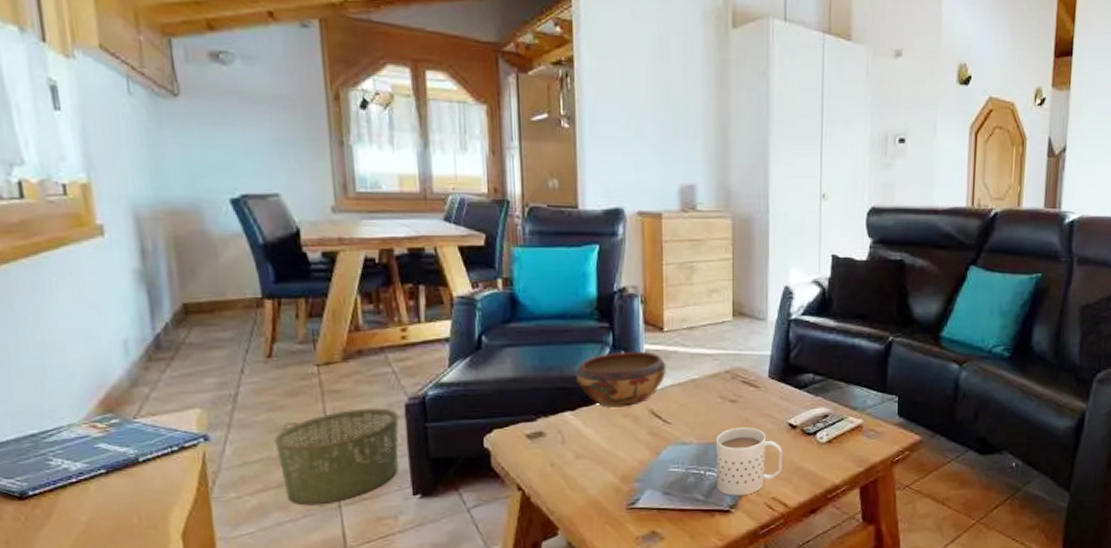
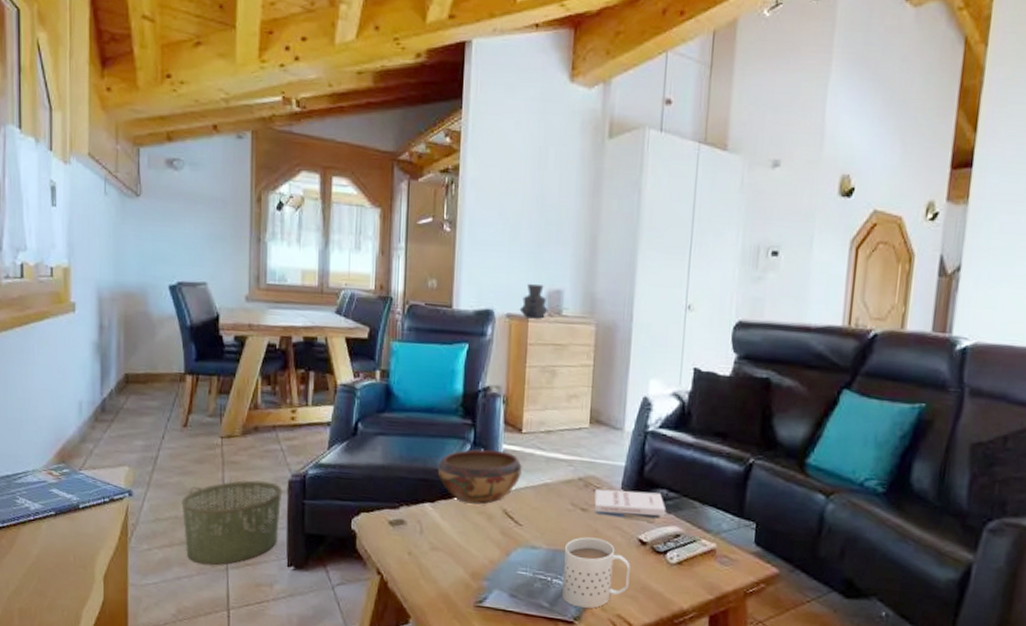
vase: none [651,180,682,215] -> present [519,284,548,319]
books: none [743,377,814,406] -> present [594,489,667,522]

